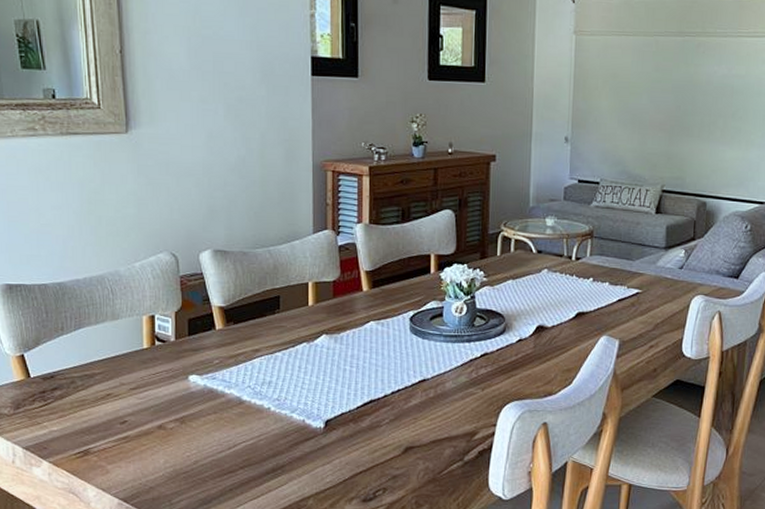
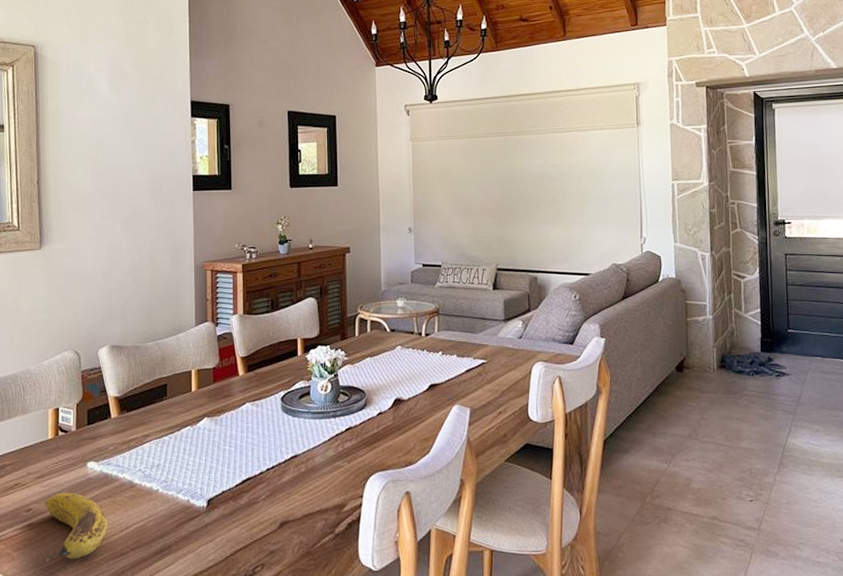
fruit: none [142,405,214,476] -> present [45,492,108,562]

